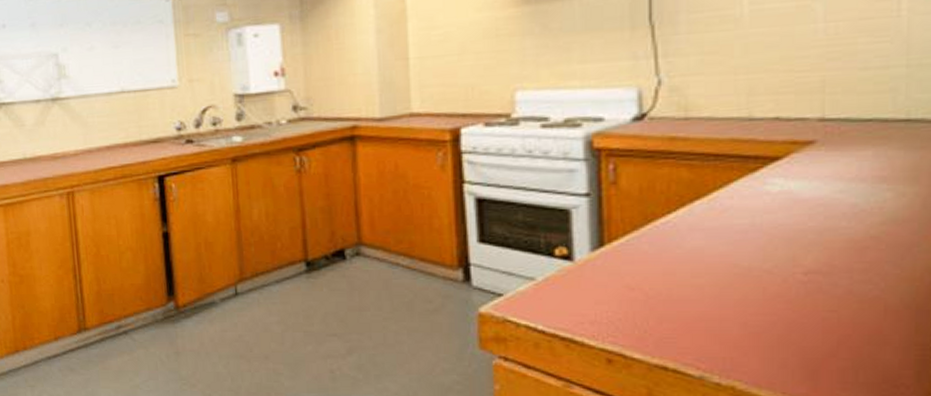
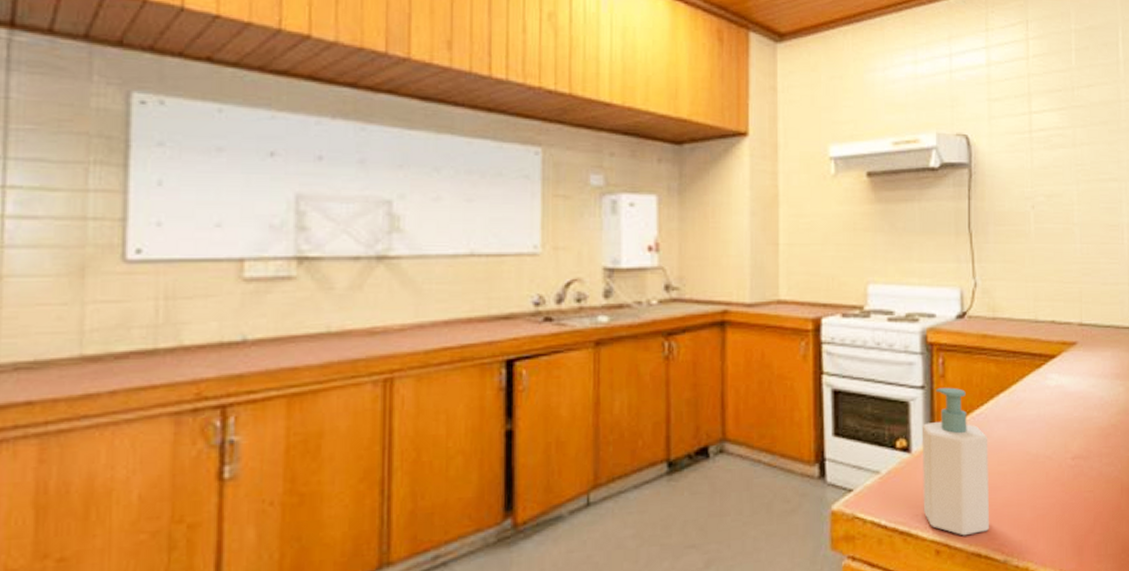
soap bottle: none [588,194,680,348] -> present [923,387,990,536]

